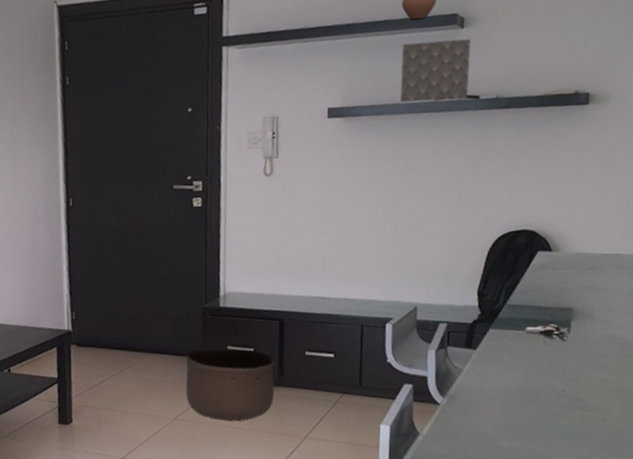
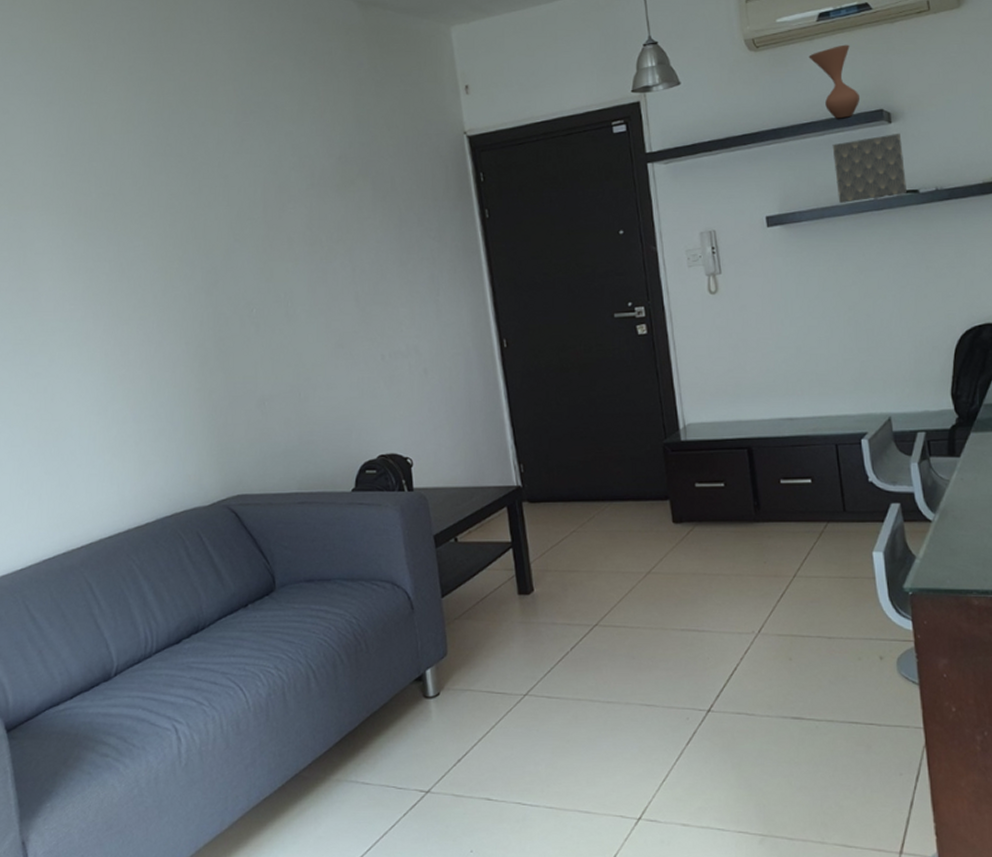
basket: present [185,349,275,421] -> none [651,485,753,568]

